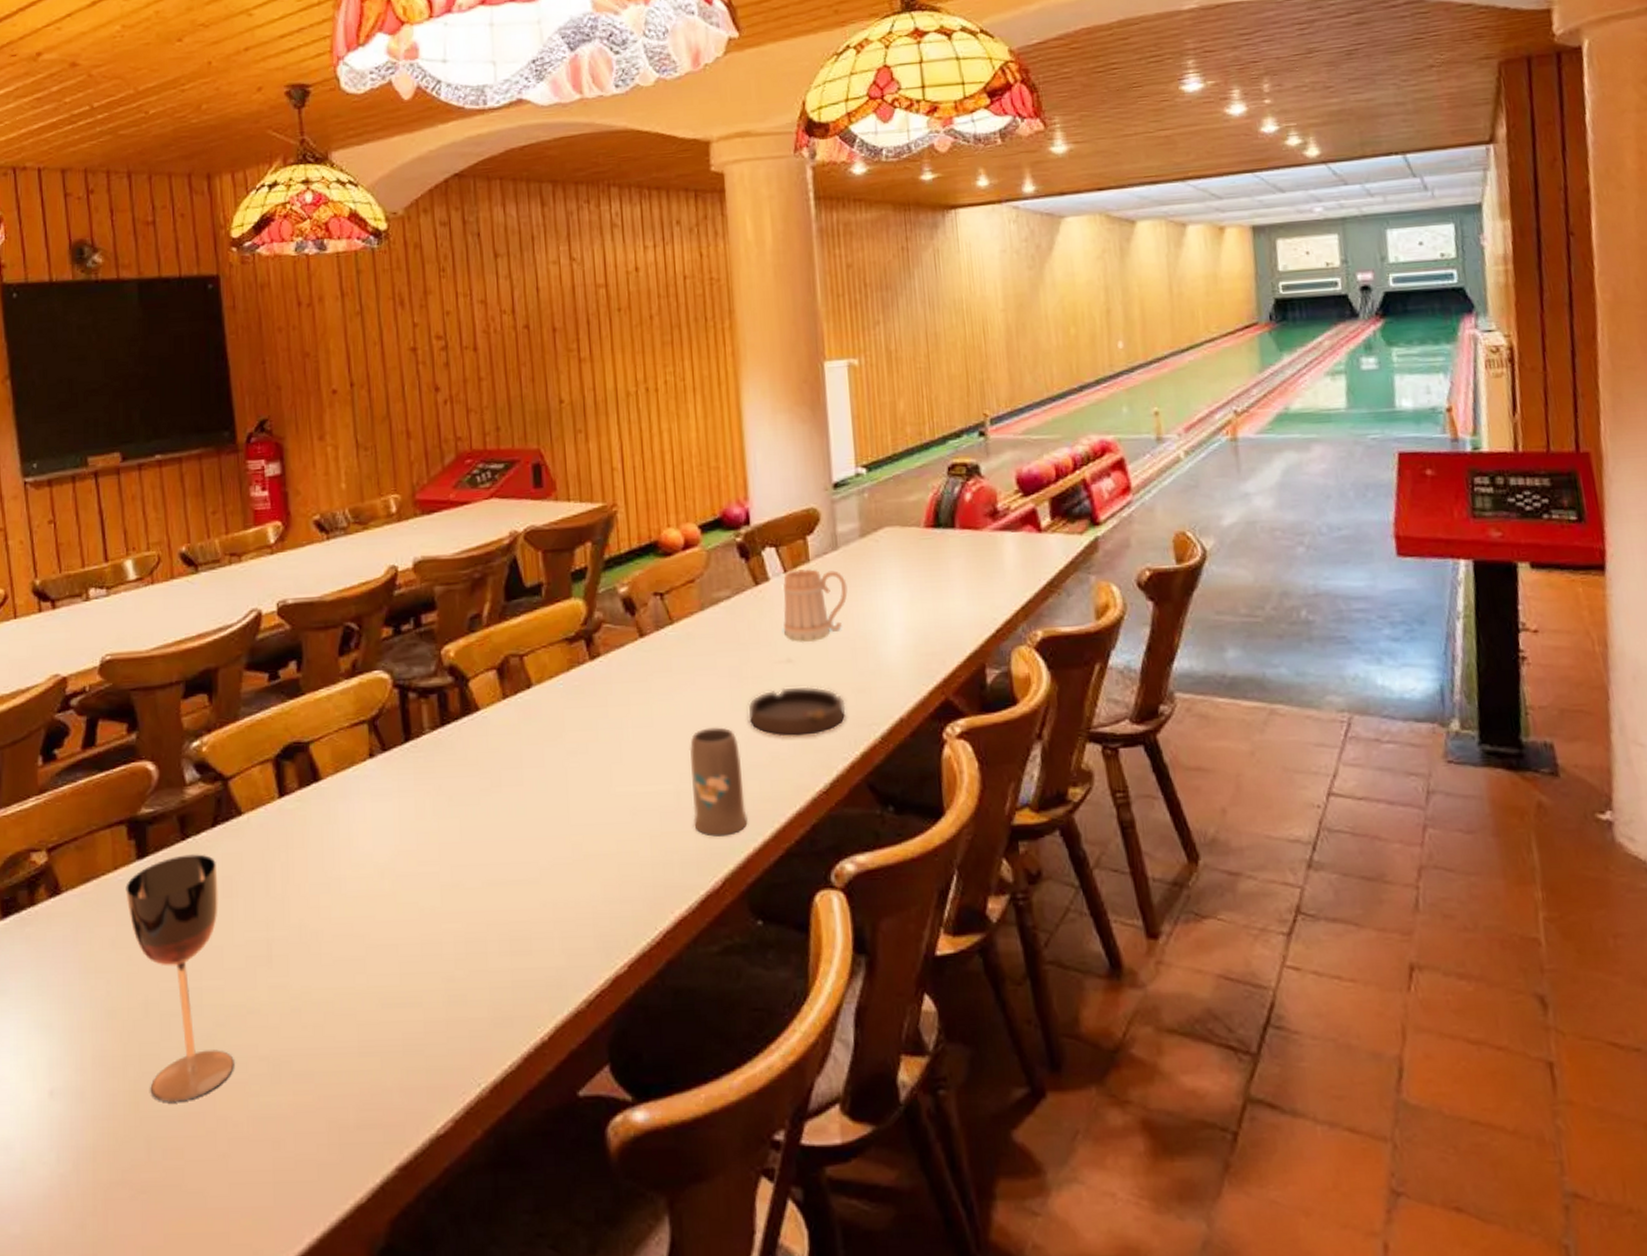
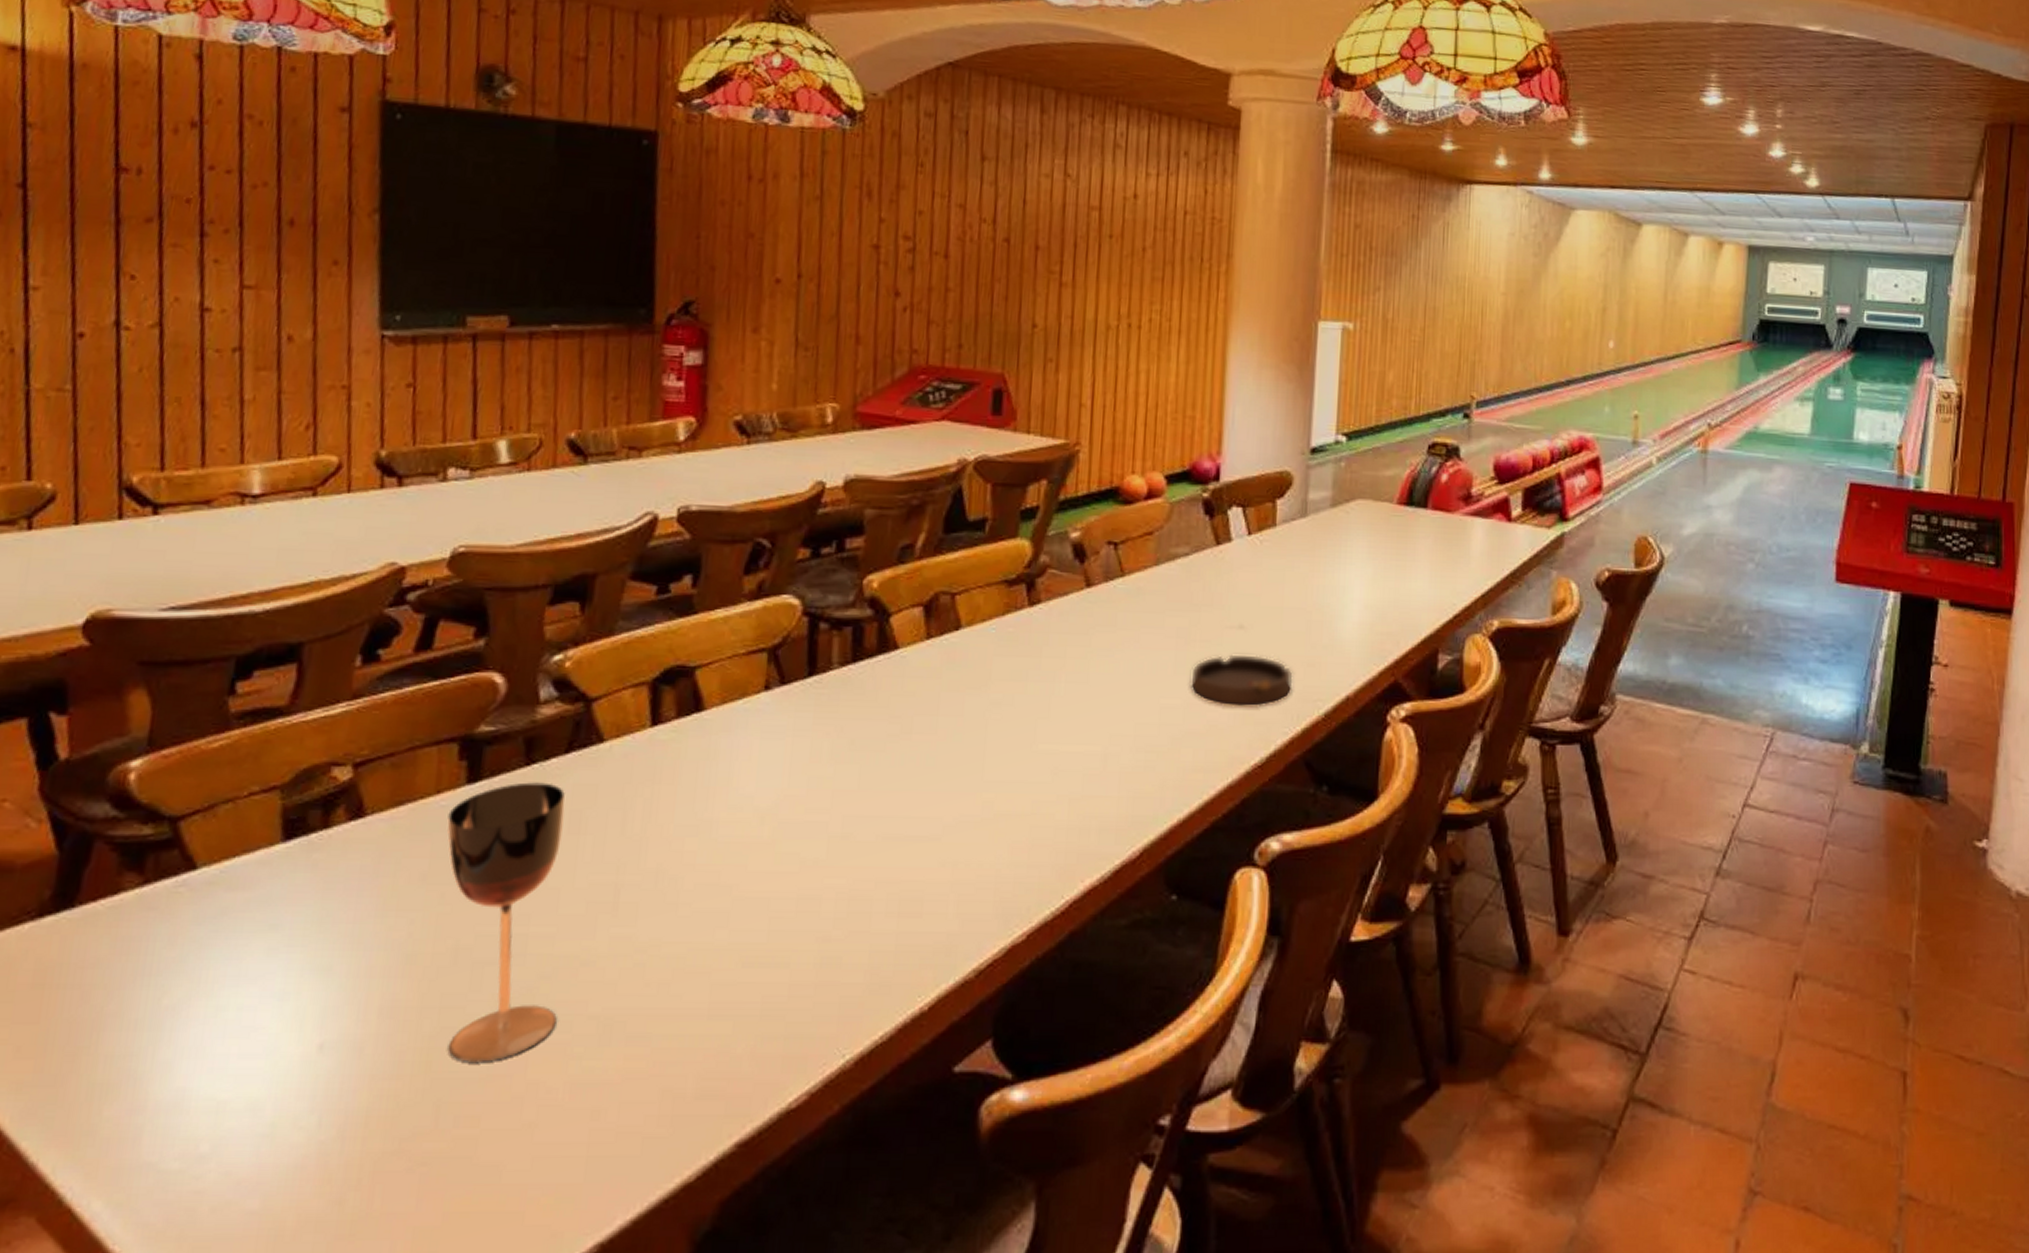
beer mug: present [689,727,748,837] -> none [1118,689,1177,804]
beer mug: present [783,569,848,643] -> none [1239,533,1311,611]

